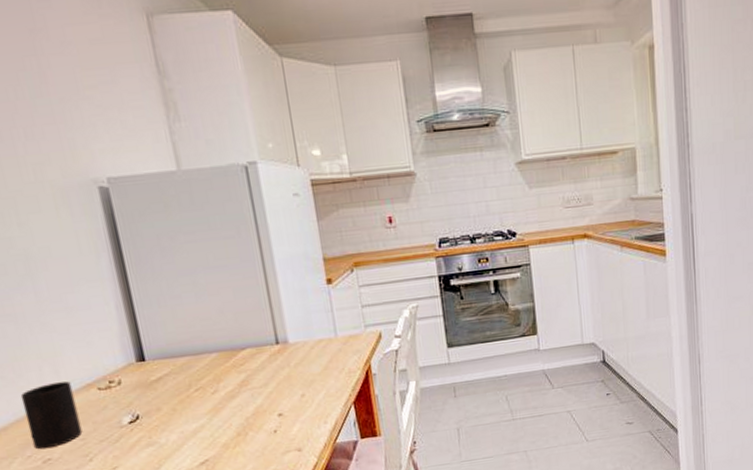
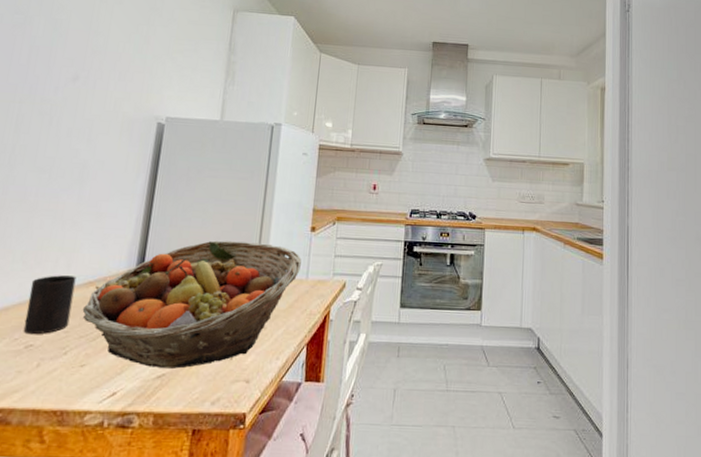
fruit basket: none [91,306,326,456] -> present [82,240,301,369]

